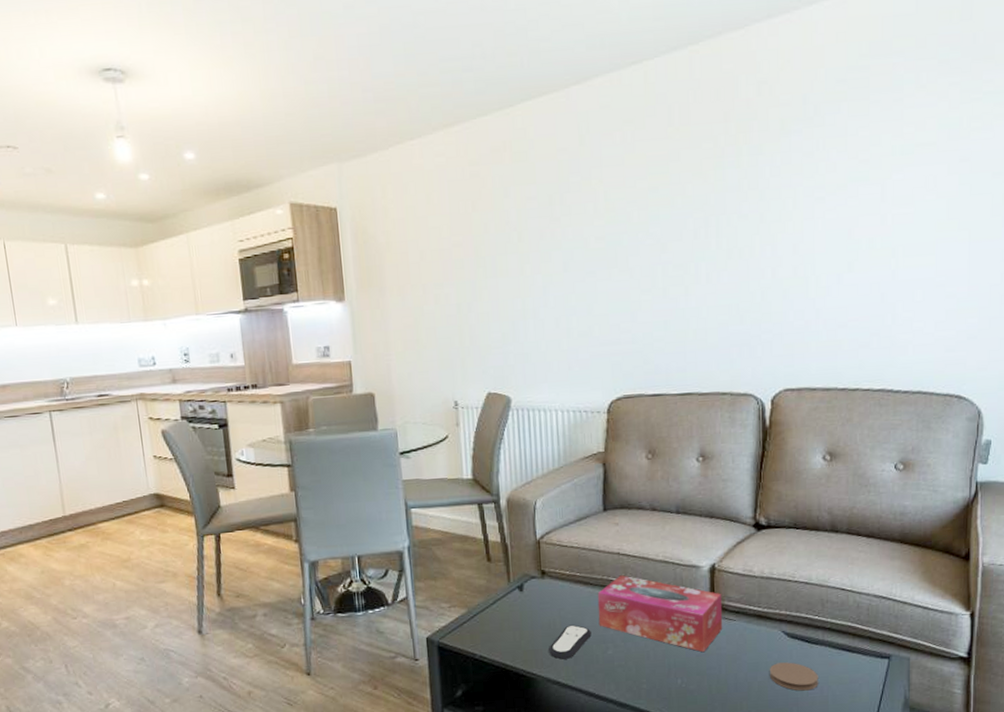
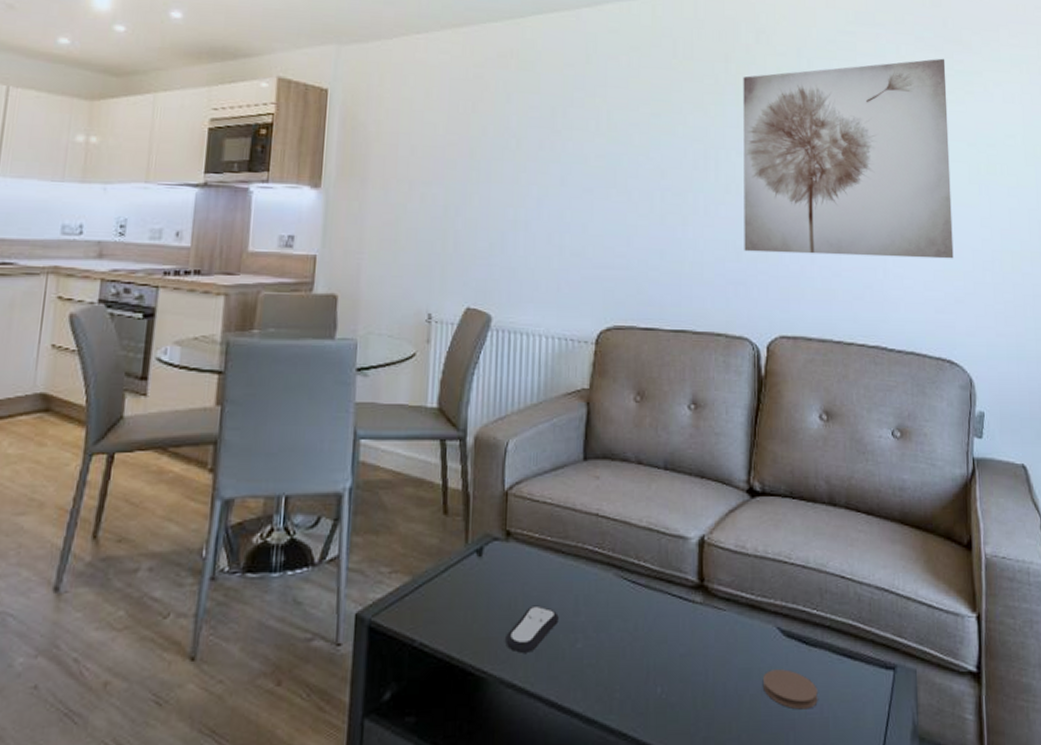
tissue box: present [597,575,723,653] -> none [568,543,712,652]
wall art: none [744,80,973,314] -> present [743,58,954,259]

